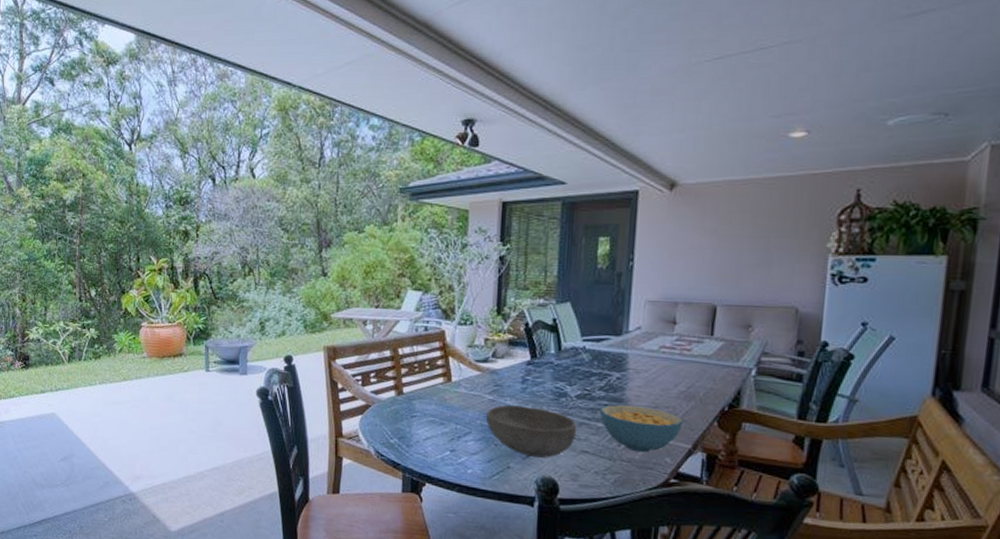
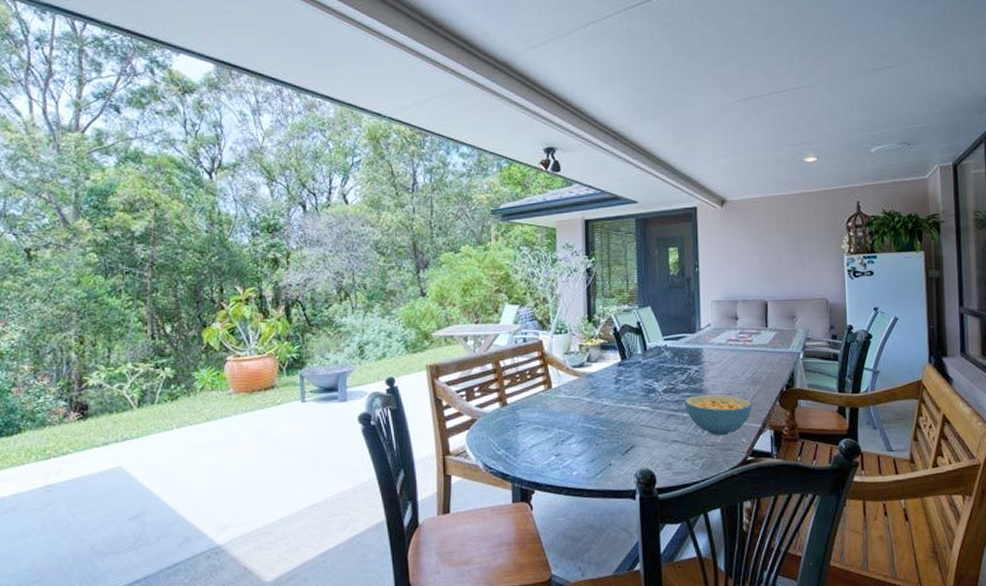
bowl: present [486,405,577,458] -> none [586,404,667,452]

